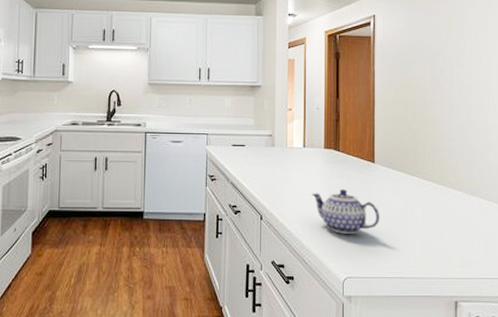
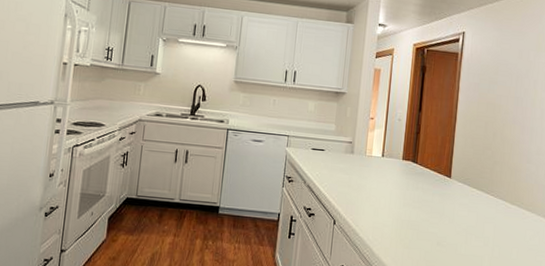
teapot: present [311,189,381,234] -> none [385,201,452,246]

